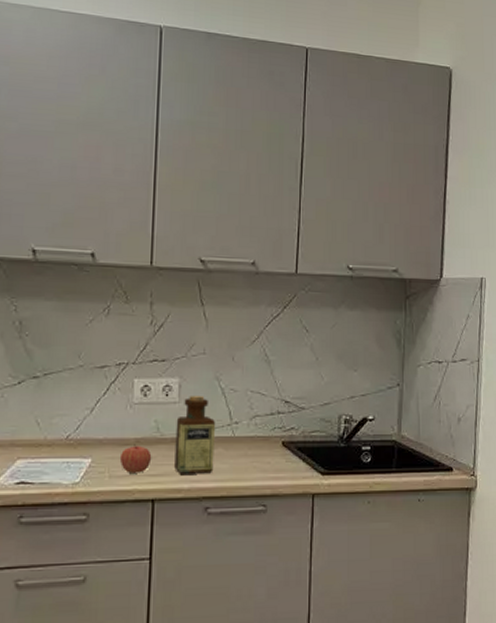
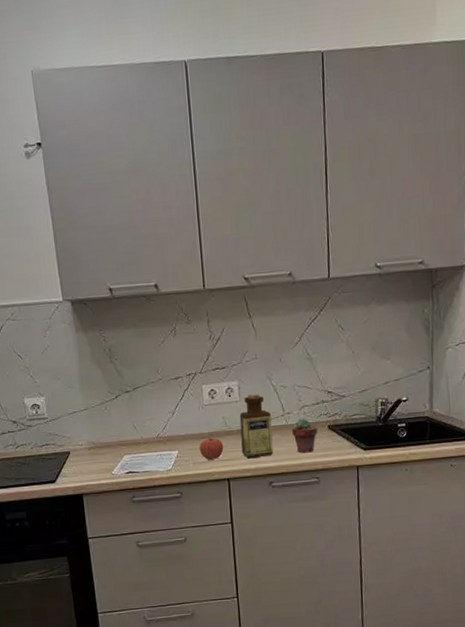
potted succulent: none [238,430,270,473] -> present [291,418,318,453]

